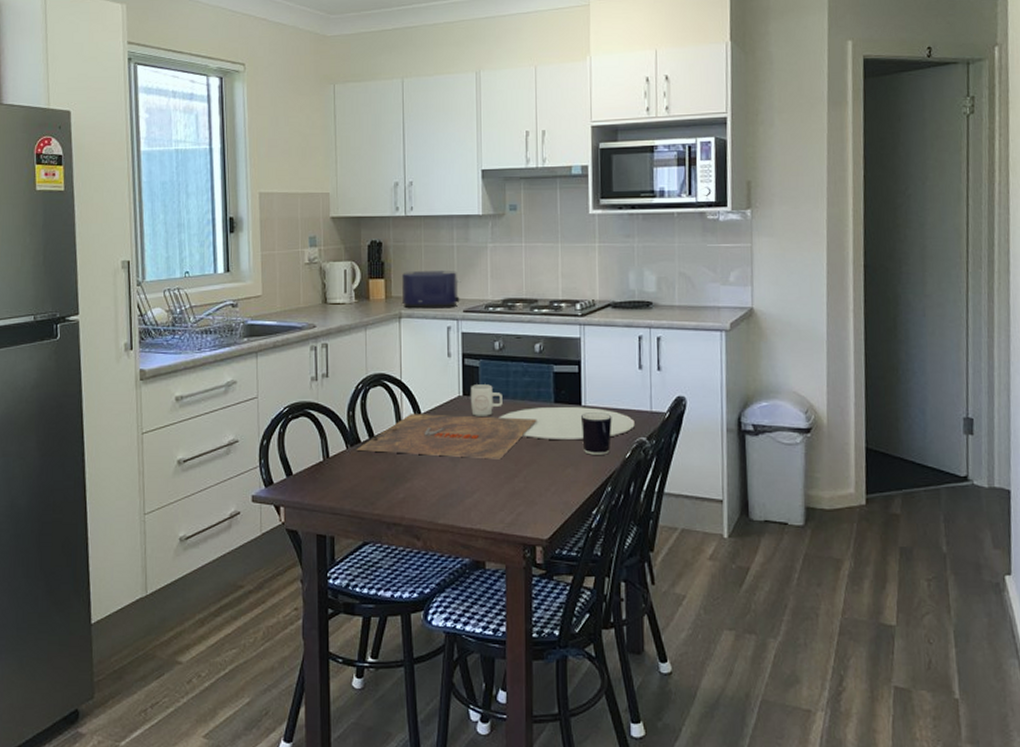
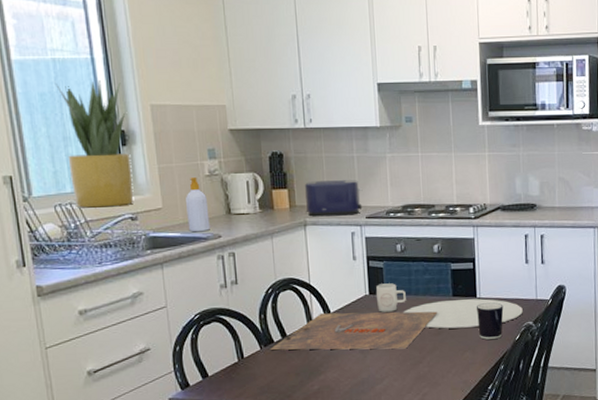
planter: none [175,168,237,294] -> present [54,79,134,208]
soap bottle: none [284,265,306,321] -> present [186,178,210,232]

